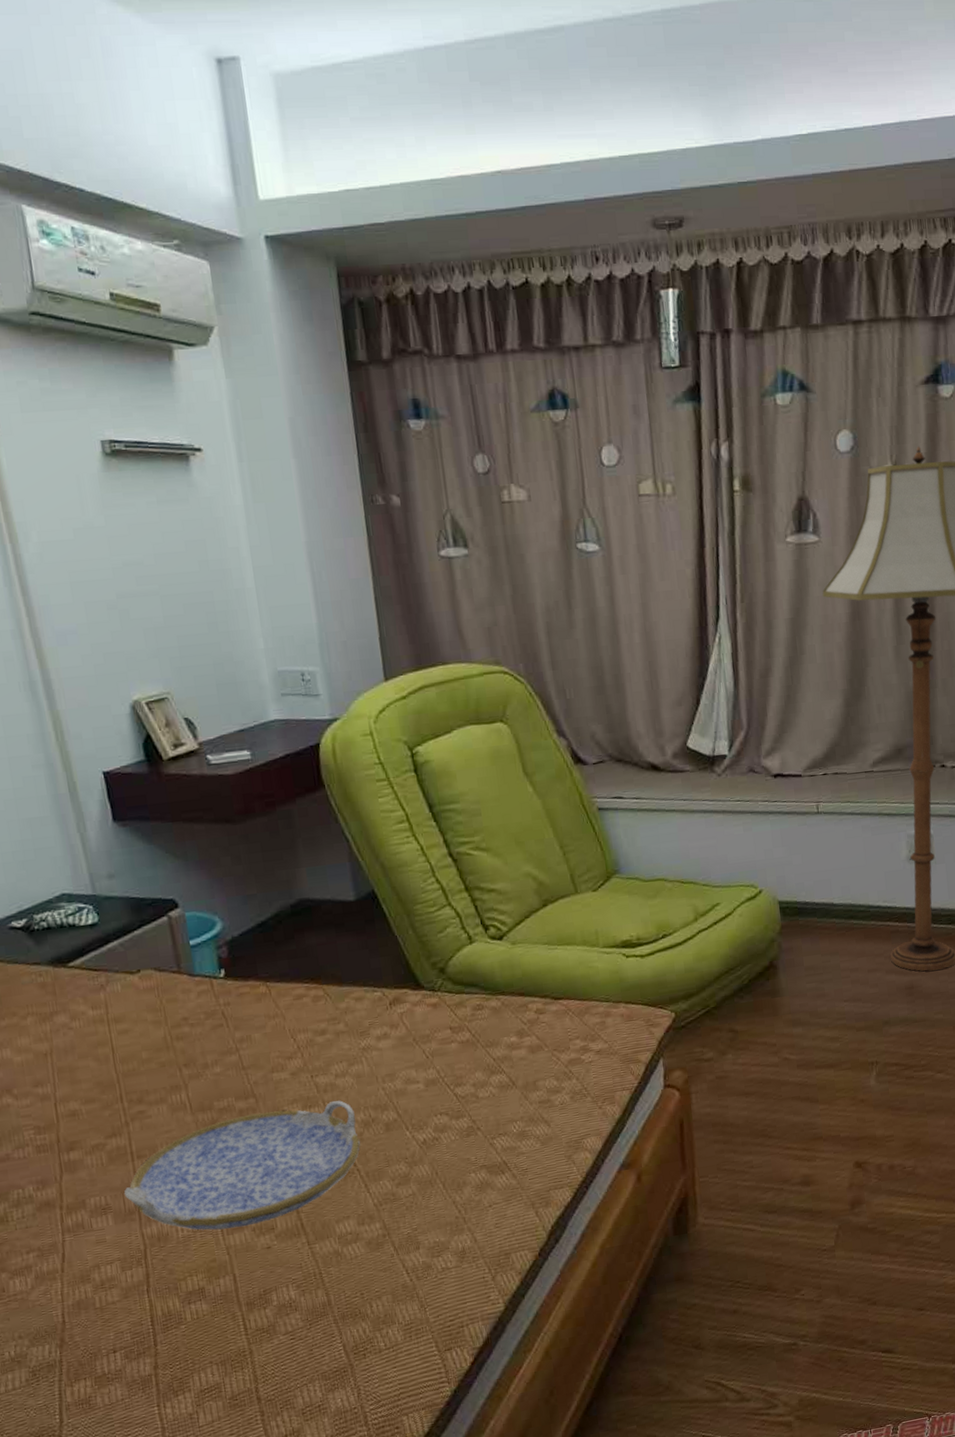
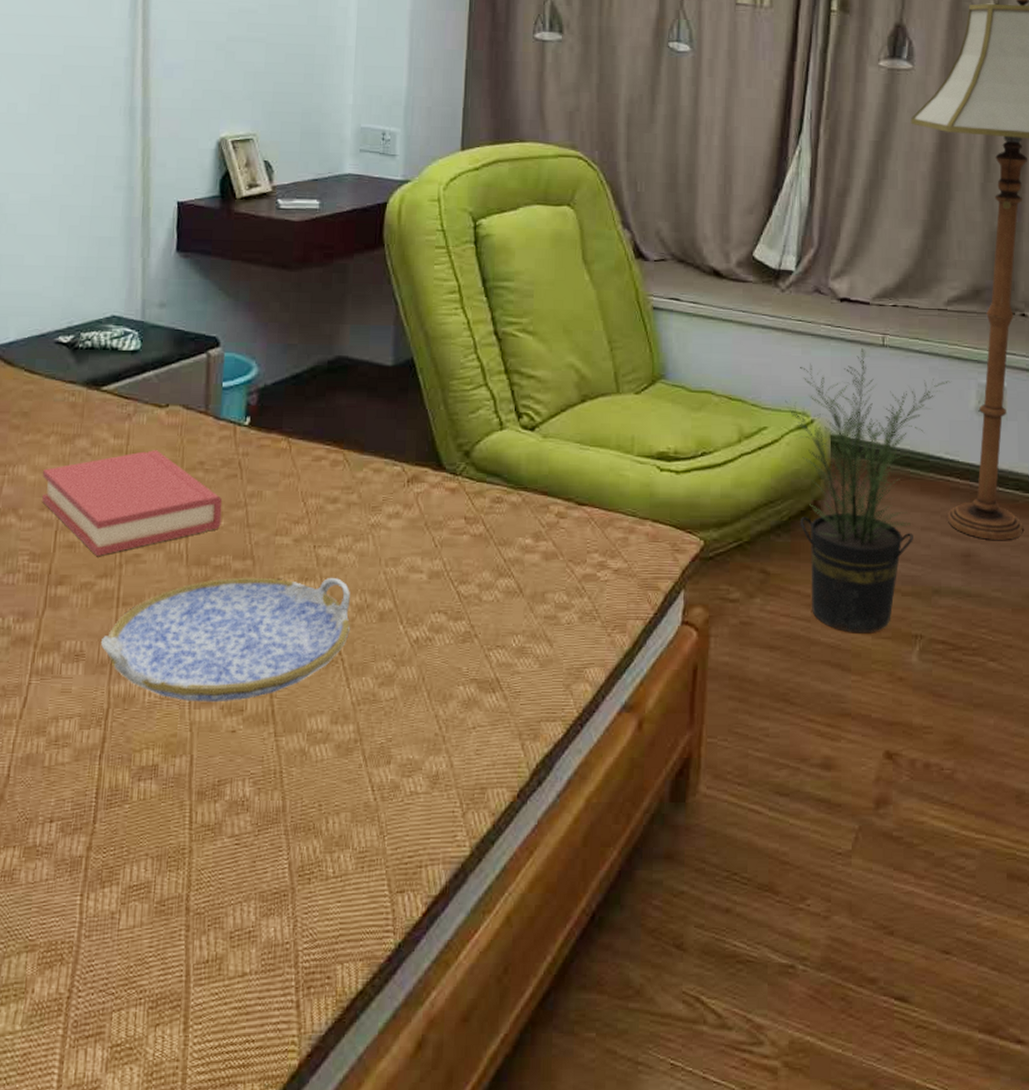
hardback book: none [27,1014,217,1119] -> present [42,450,223,556]
potted plant: none [733,818,883,1070] -> present [785,348,951,633]

